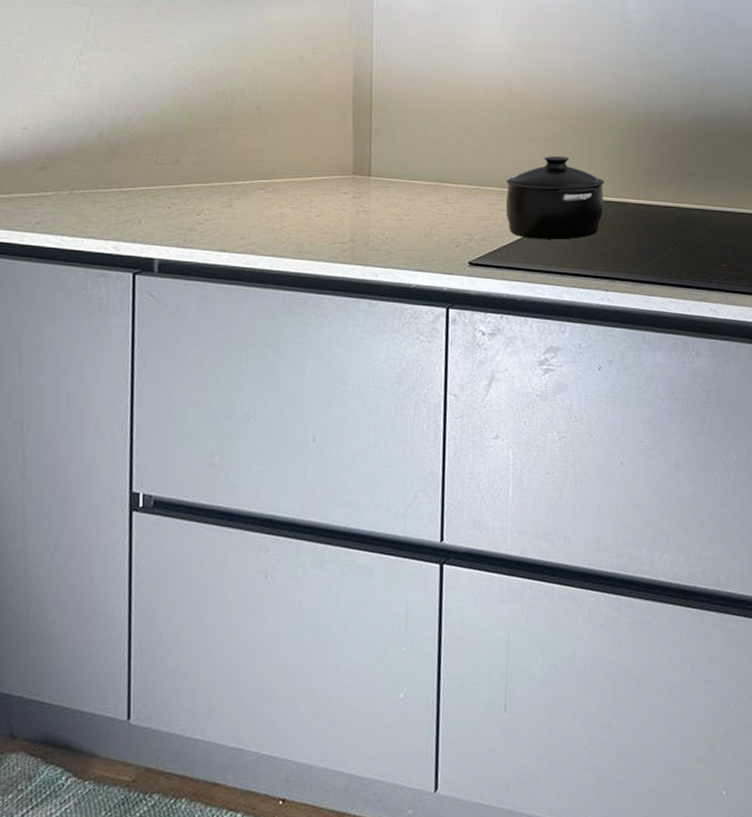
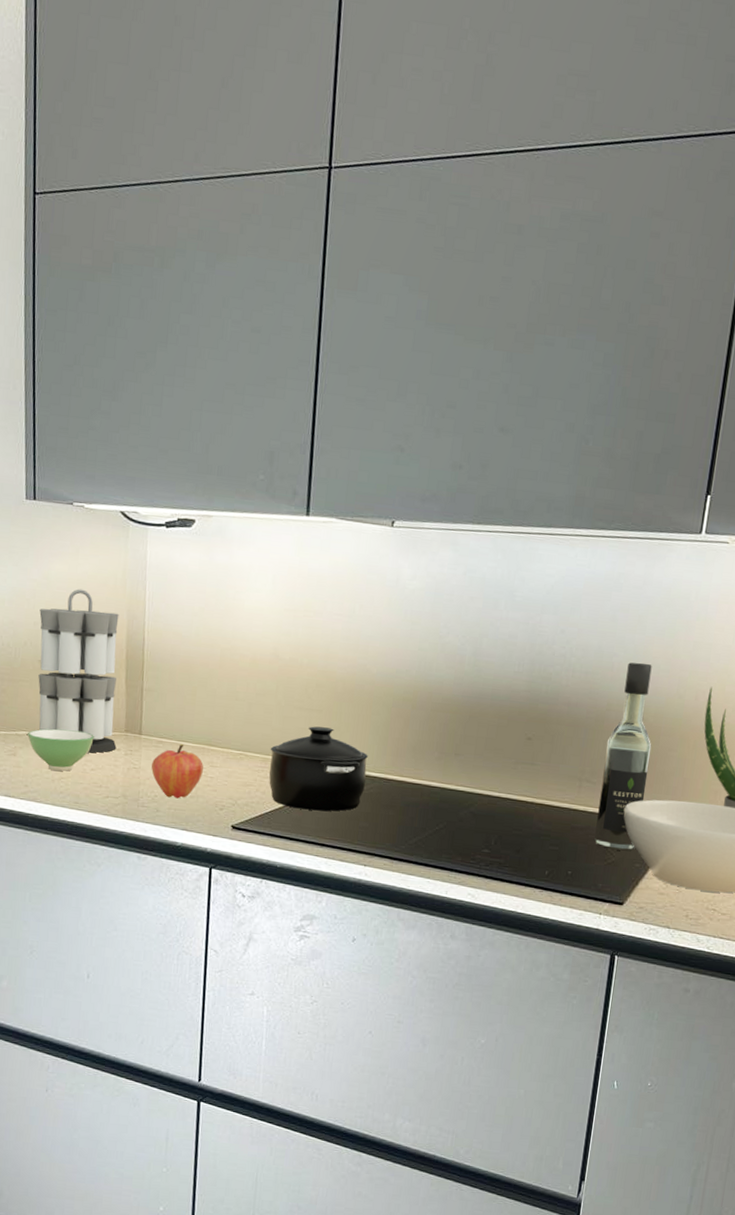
bowl: none [245,176,320,220] -> present [27,728,95,771]
spice rack: none [257,33,345,199] -> present [38,589,119,753]
fruit: none [382,183,437,239] -> present [151,744,204,799]

